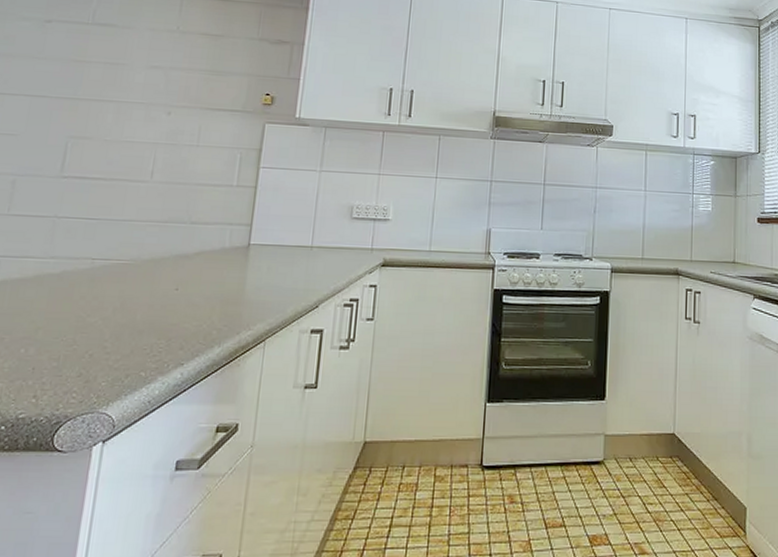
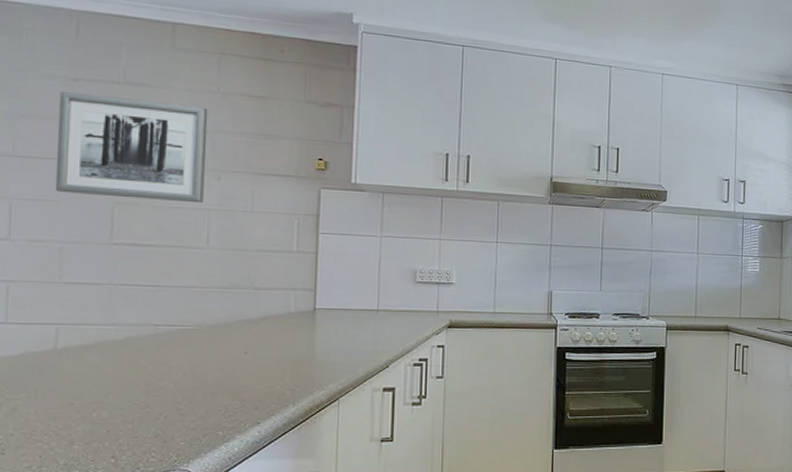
wall art: none [16,32,166,138] -> present [55,91,208,204]

